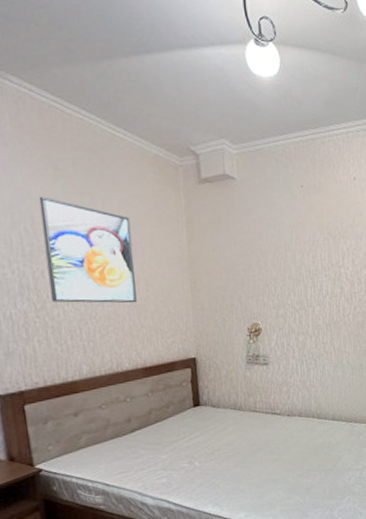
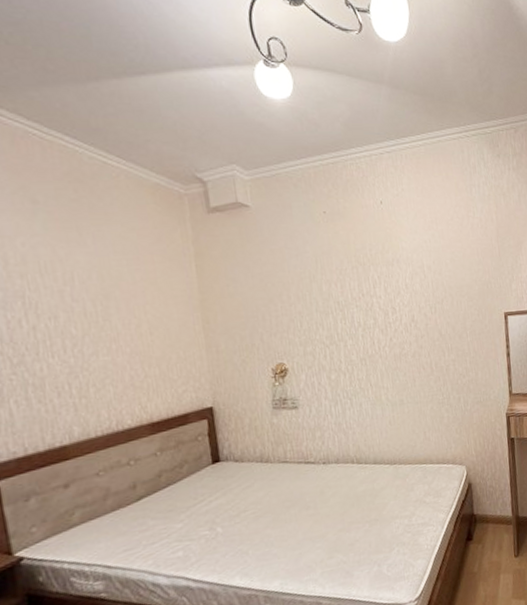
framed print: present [39,196,137,303] -> none [13,233,139,355]

